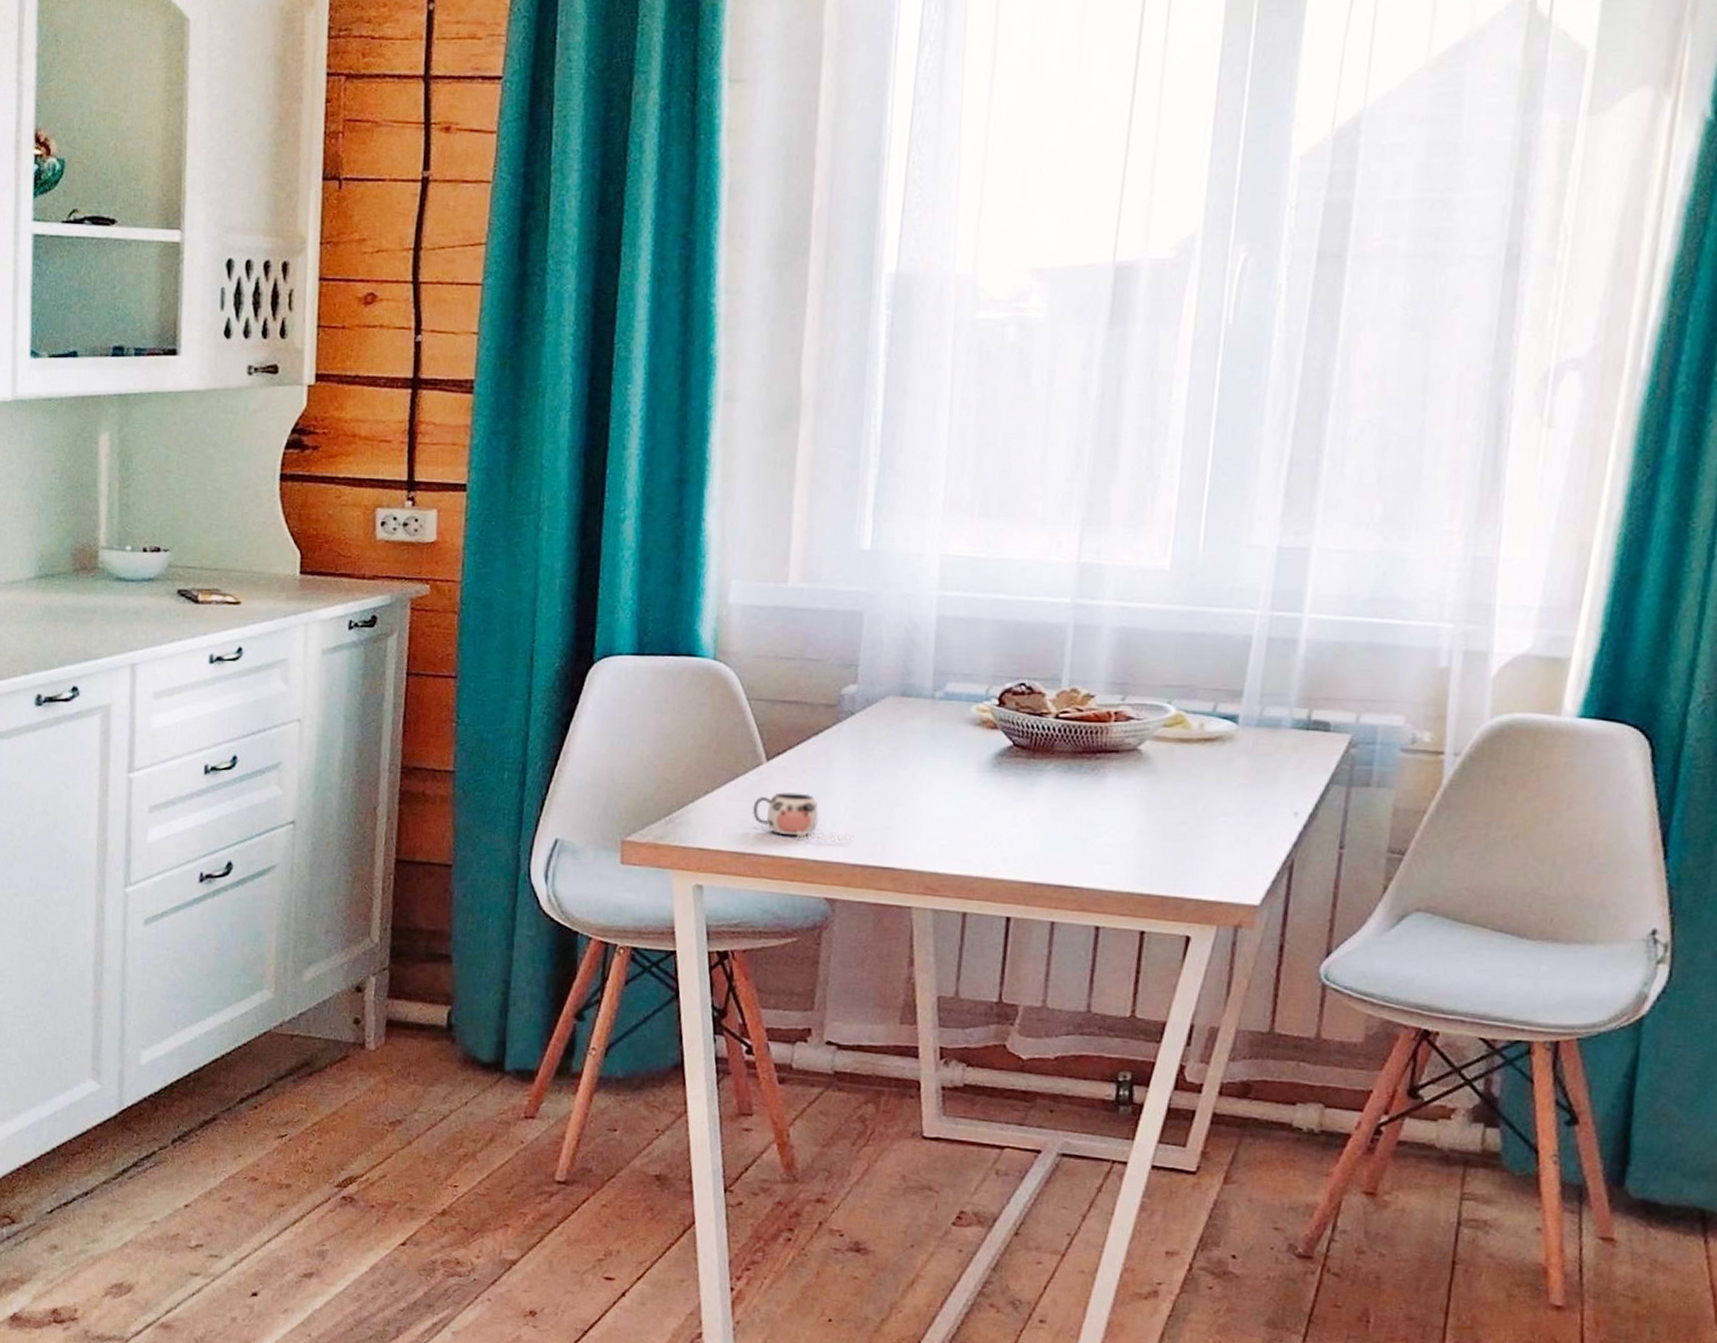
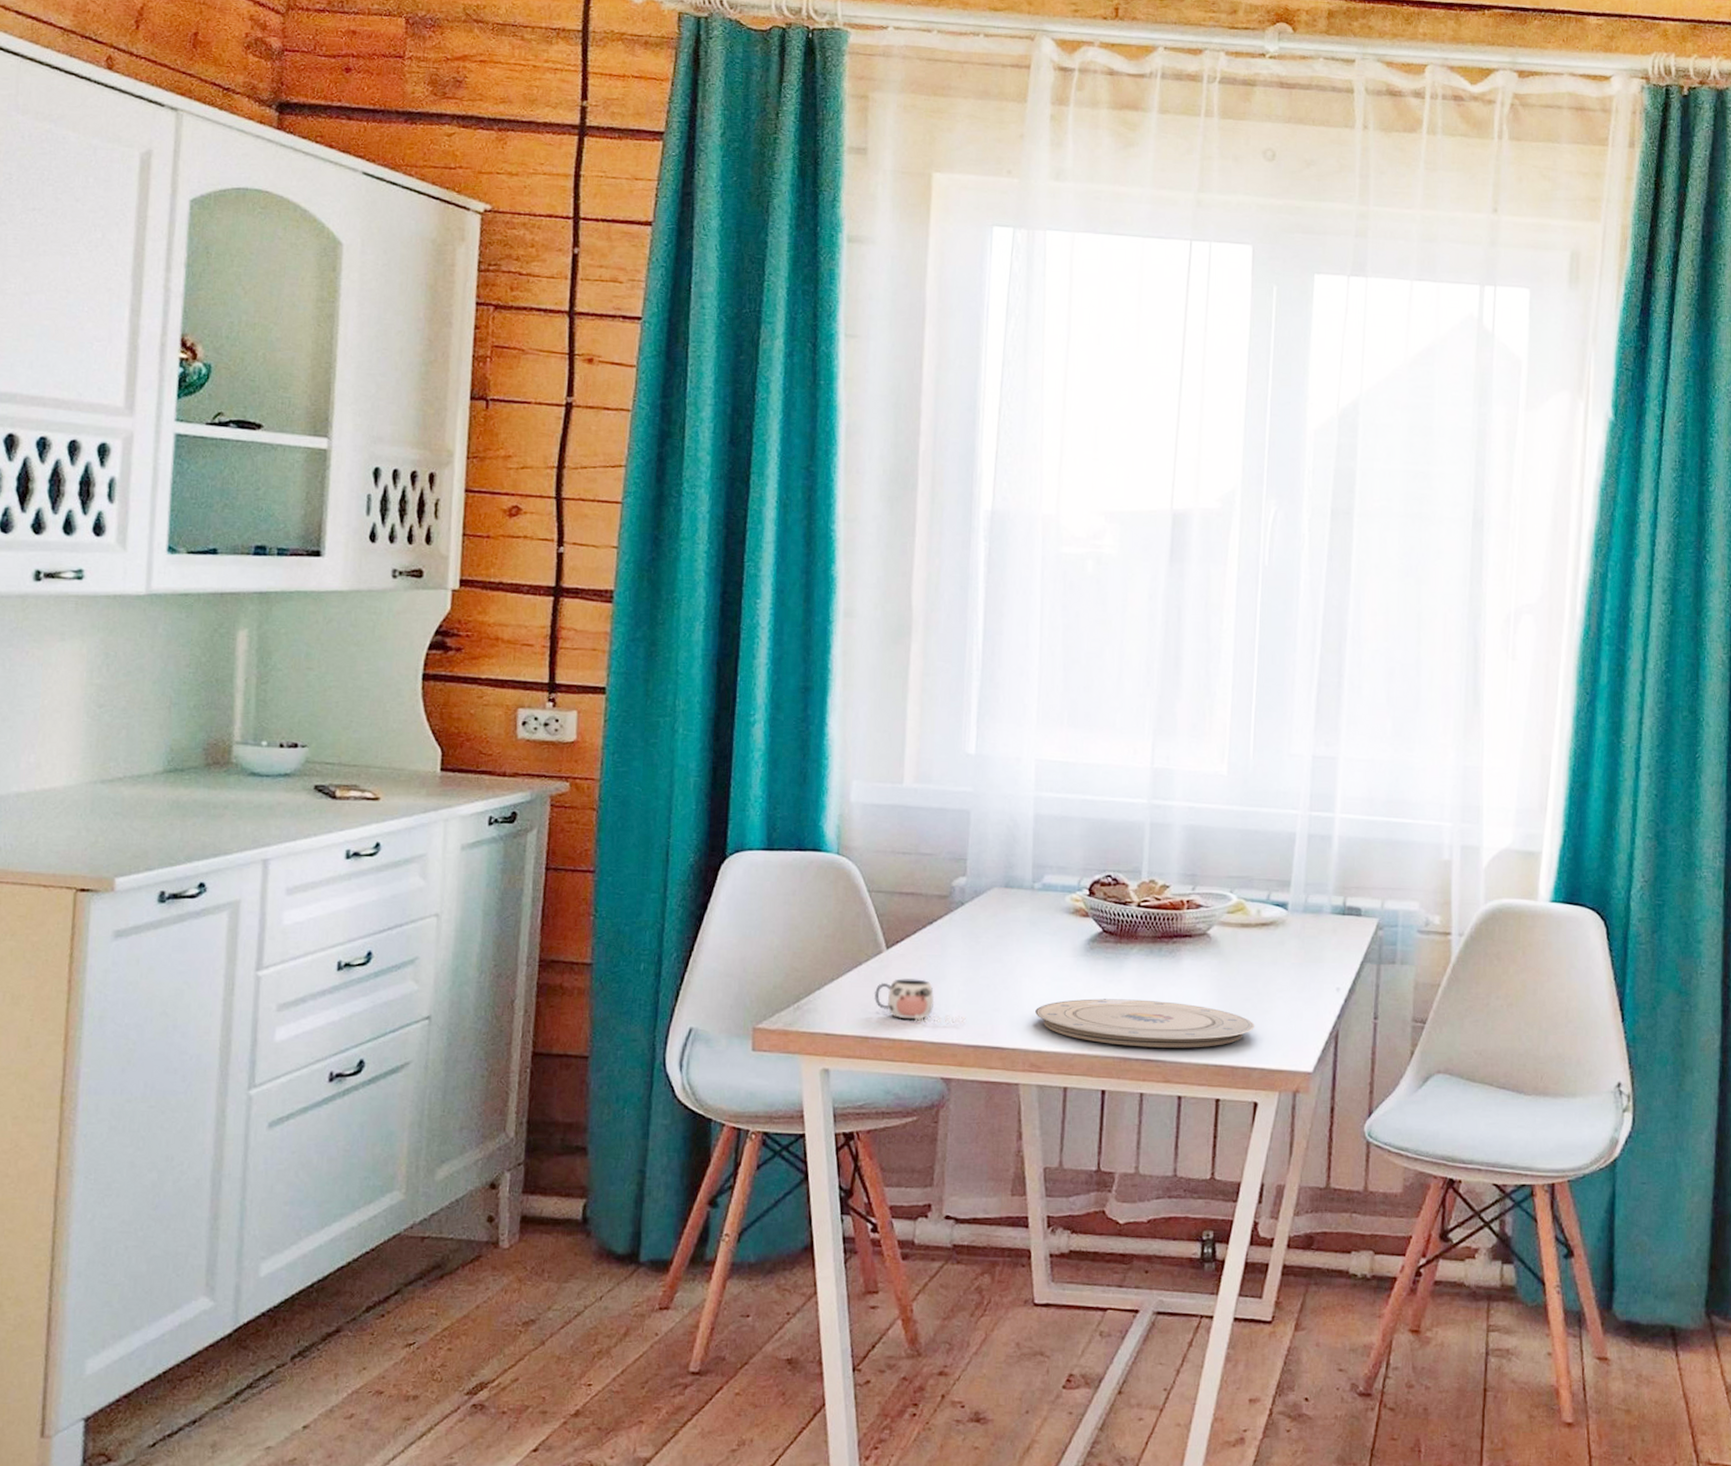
plate: none [932,818,1191,875] -> present [1035,998,1254,1048]

